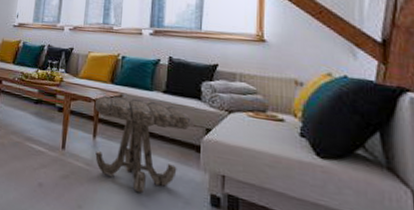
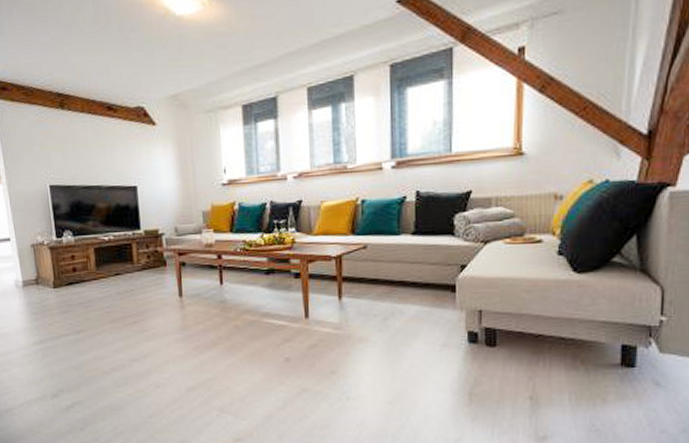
side table: present [94,95,193,193] -> none [335,246,446,345]

